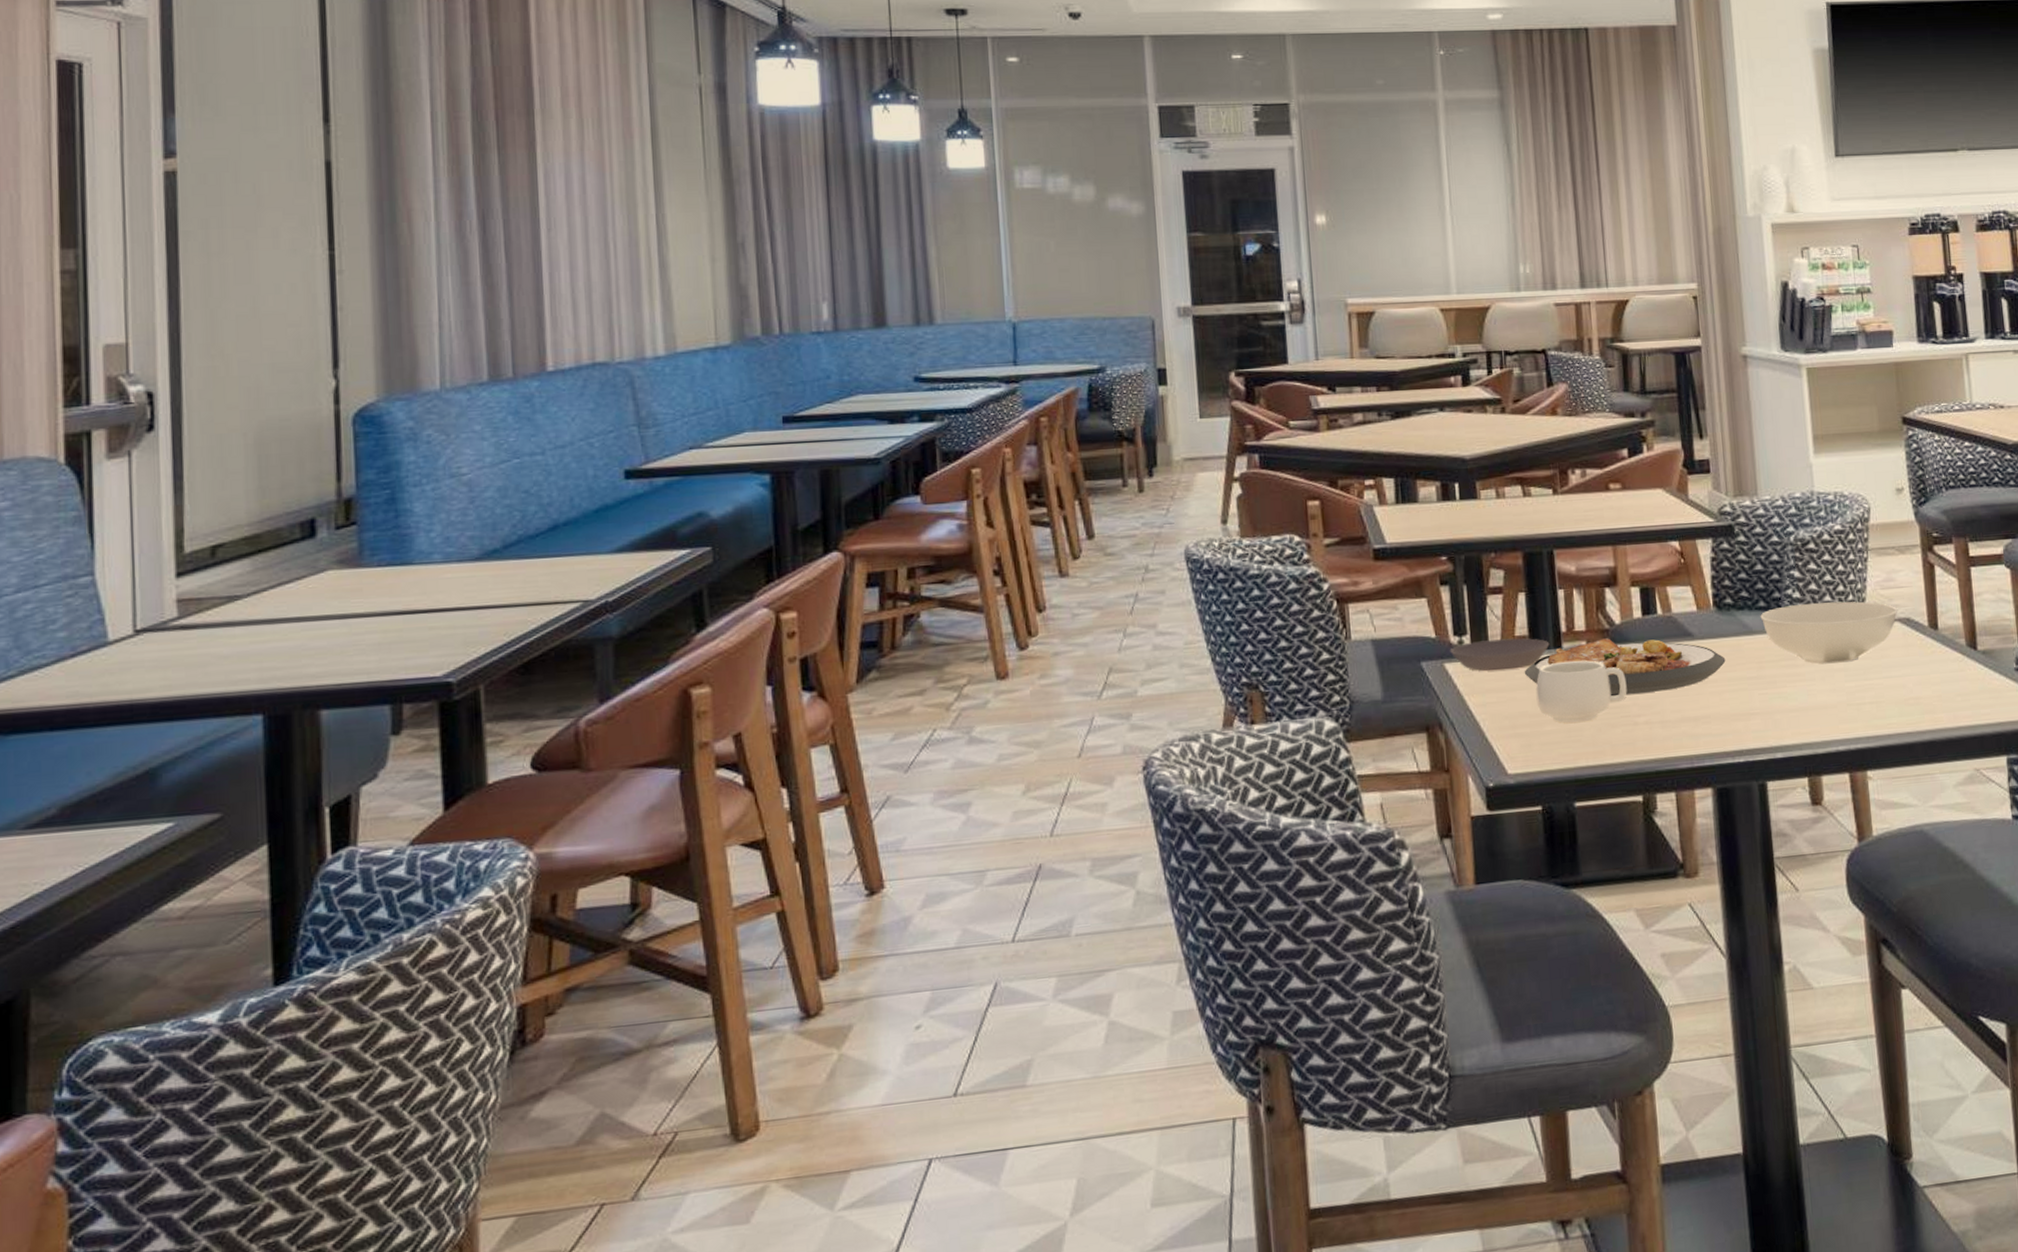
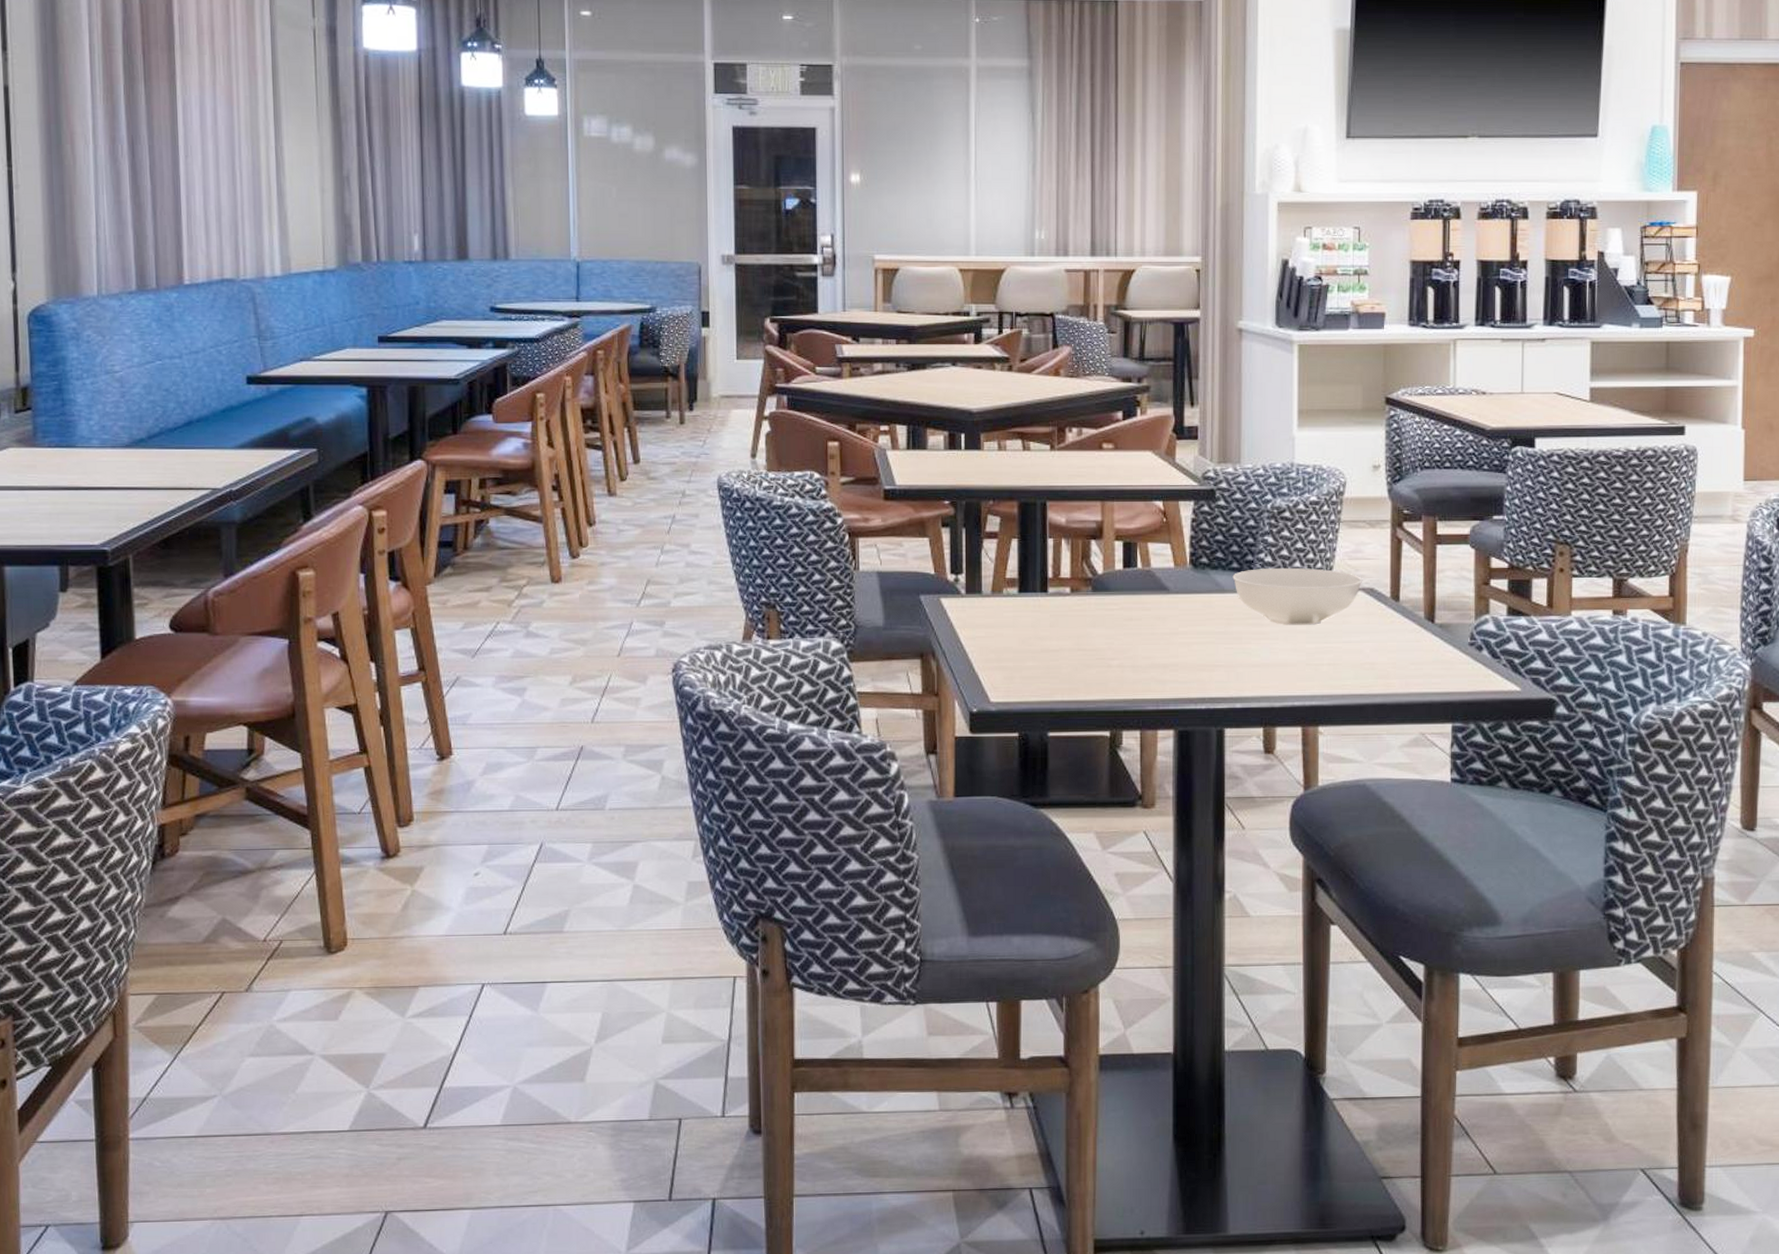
saucer: present [1450,638,1550,671] -> none [946,579,1037,608]
plate: present [1524,638,1726,696] -> none [1011,586,1197,639]
mug: present [1536,660,1627,724] -> none [1021,604,1104,661]

